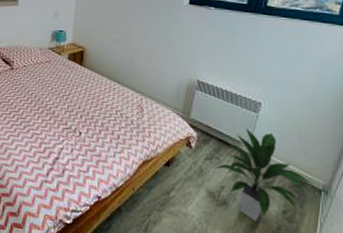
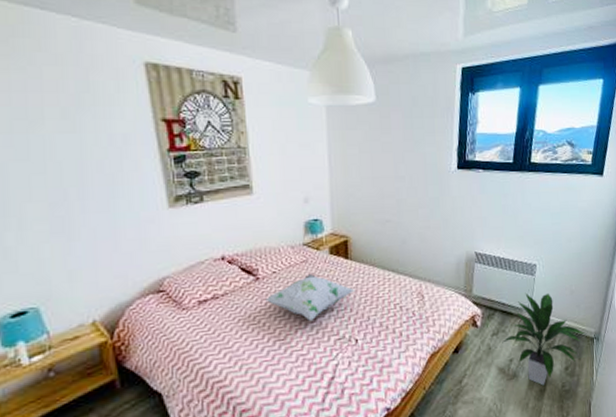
decorative pillow: none [16,72,85,110] -> present [265,274,355,322]

